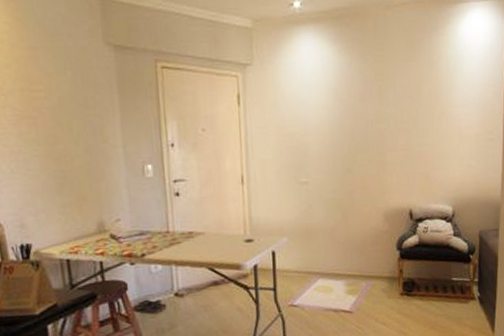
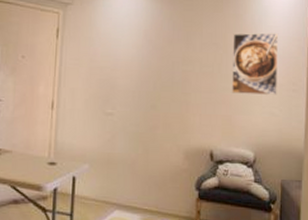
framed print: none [427,80,475,148] -> present [232,33,279,95]

